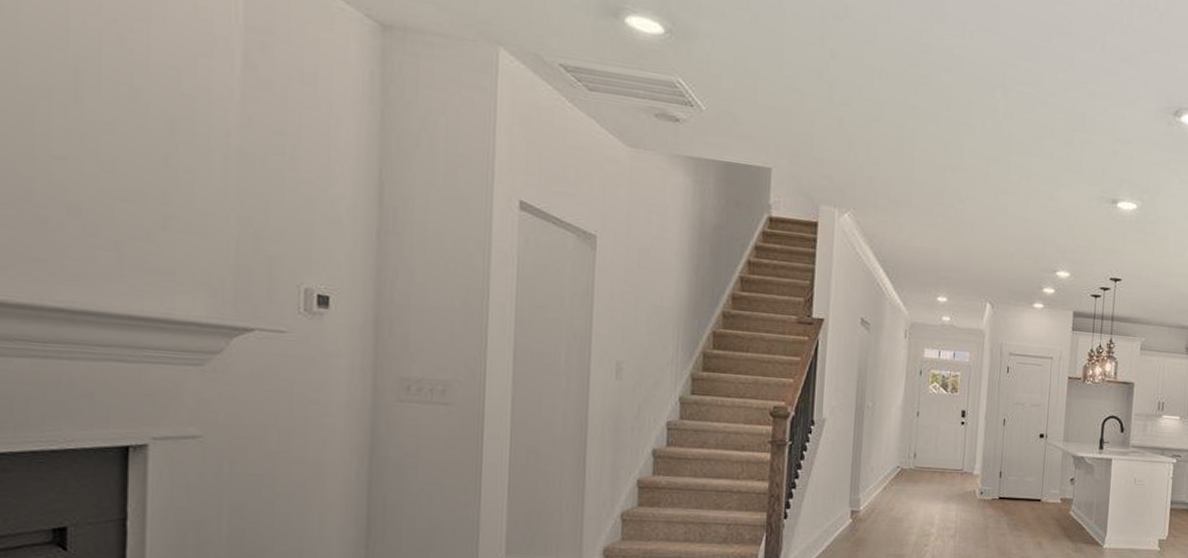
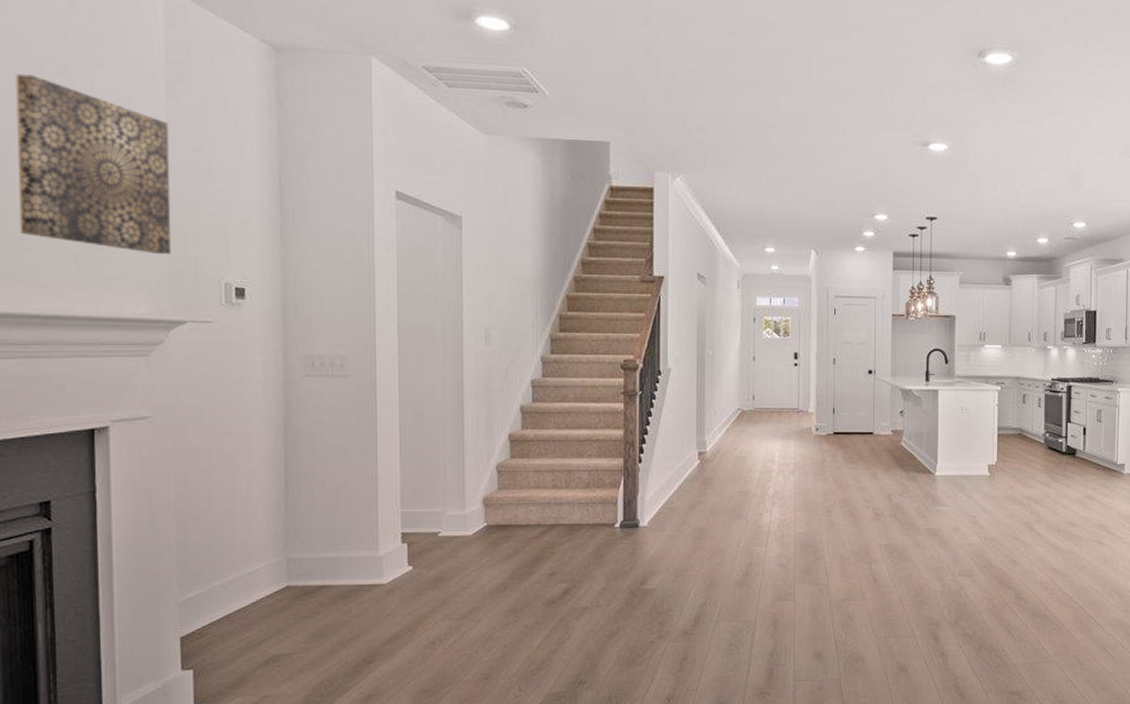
wall art: none [43,22,244,250] -> present [14,74,171,254]

